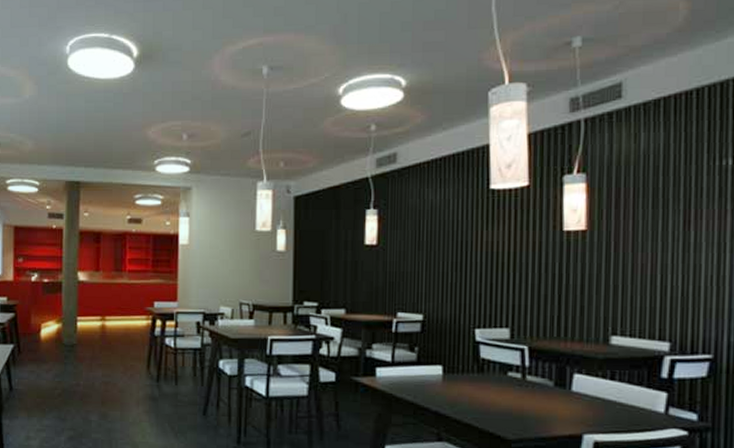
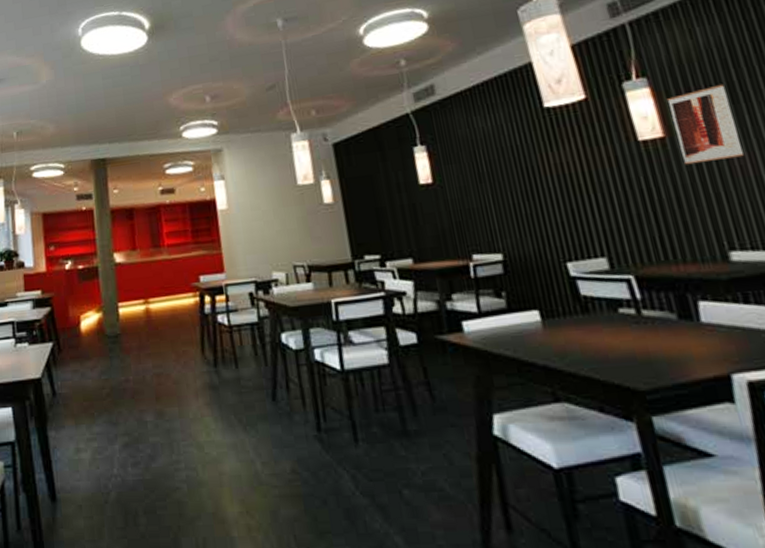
wall art: none [596,189,650,258] -> present [666,84,745,165]

